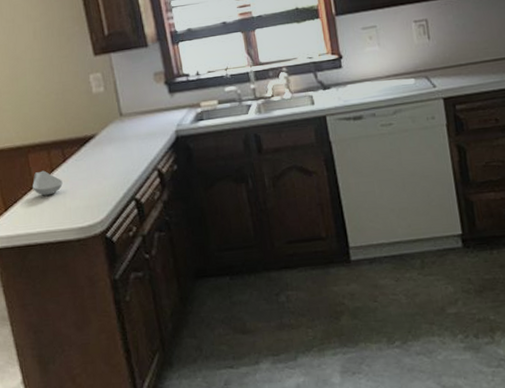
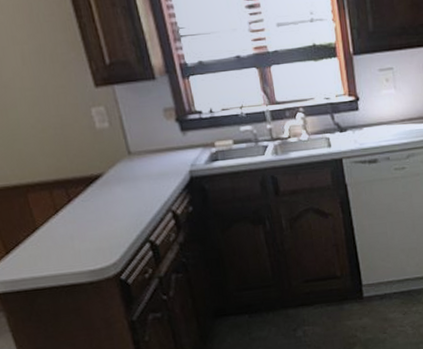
spoon rest: present [32,170,63,196] -> none [34,211,69,238]

